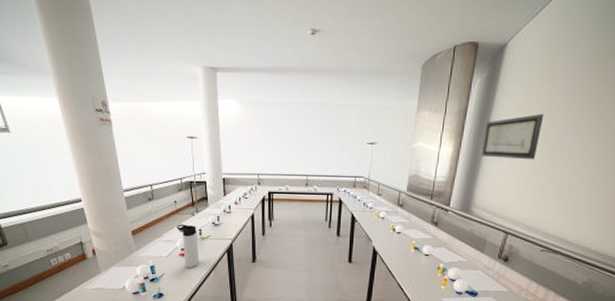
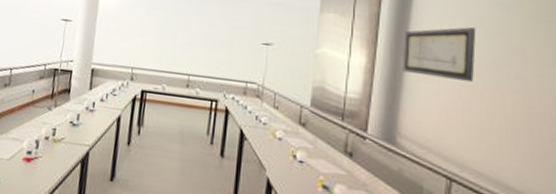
thermos bottle: present [177,224,200,268] -> none [26,119,51,180]

